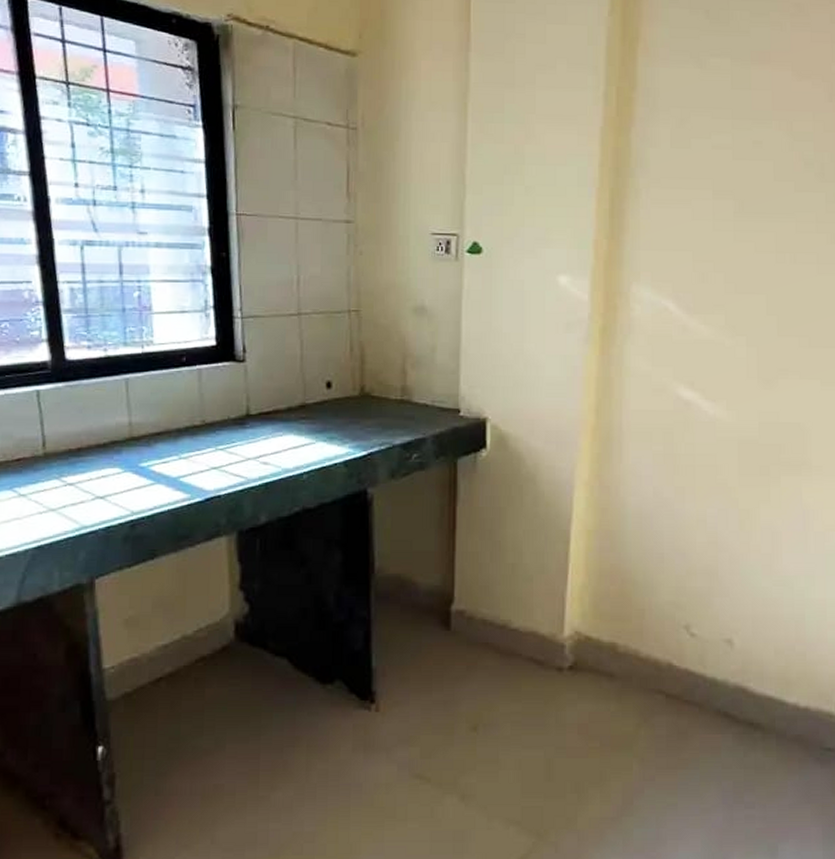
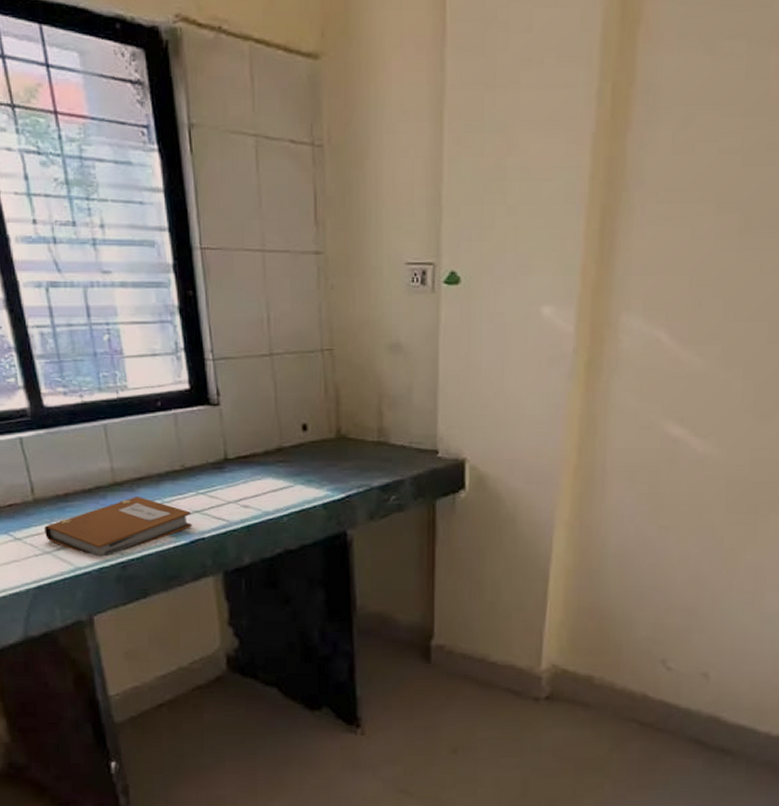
notebook: none [51,452,209,515] -> present [43,497,192,557]

